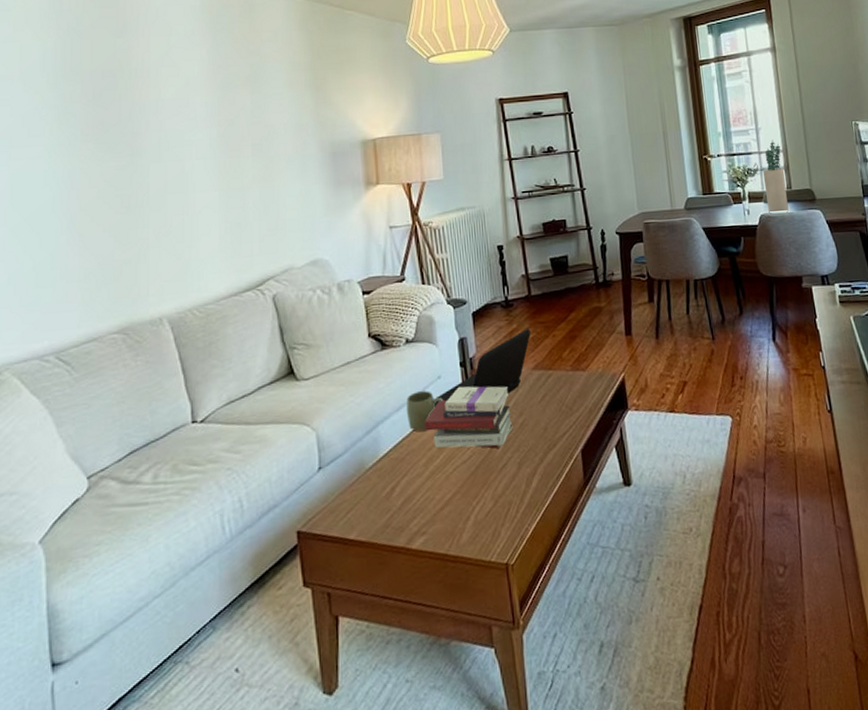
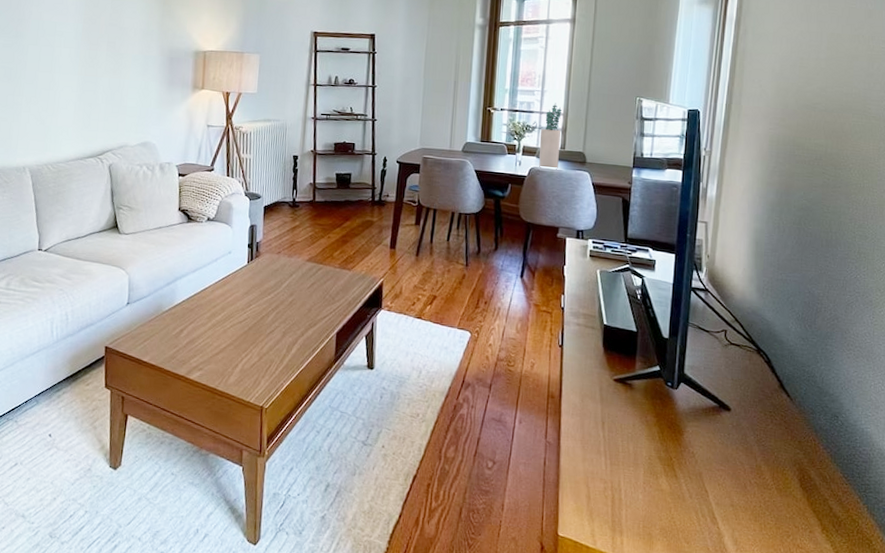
mug: present [406,391,444,431] -> none [200,260,231,291]
books: present [424,386,513,449] -> none [213,262,285,317]
laptop: present [434,328,531,407] -> none [223,227,310,276]

